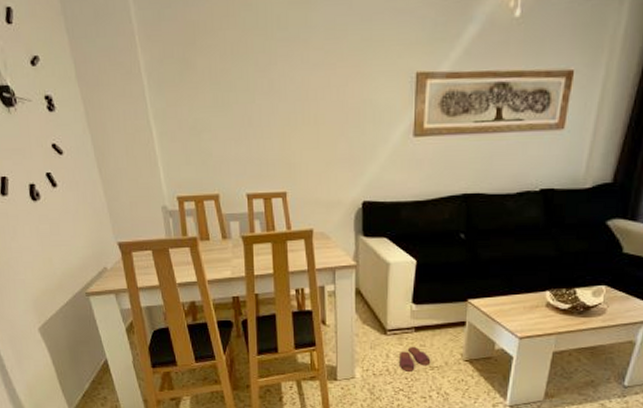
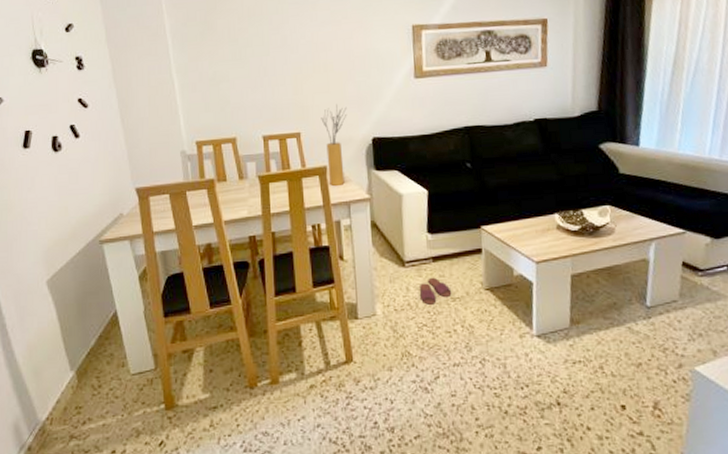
vase: none [309,163,337,252] -> present [321,104,347,187]

